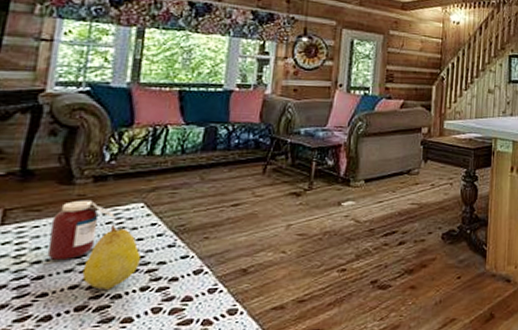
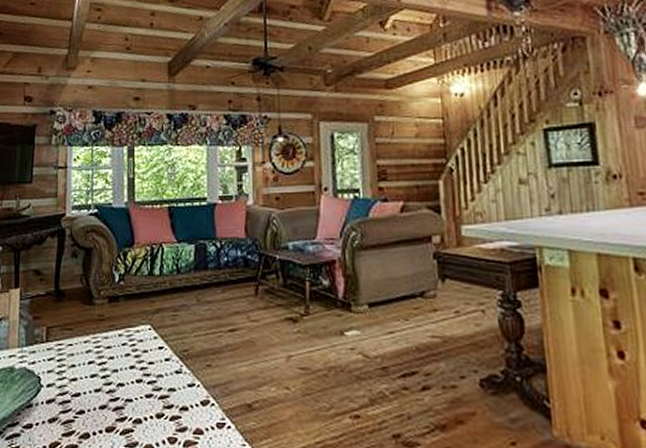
jar: present [47,199,117,261] -> none [80,320,130,380]
fruit: present [82,224,141,290] -> none [108,346,153,413]

